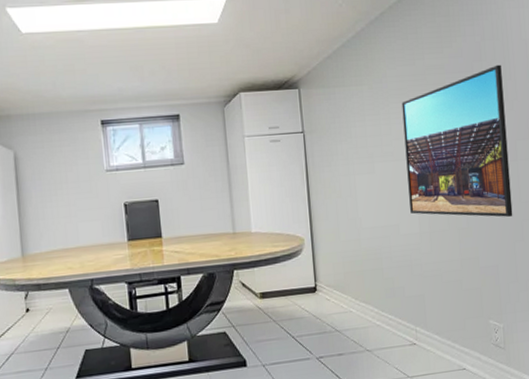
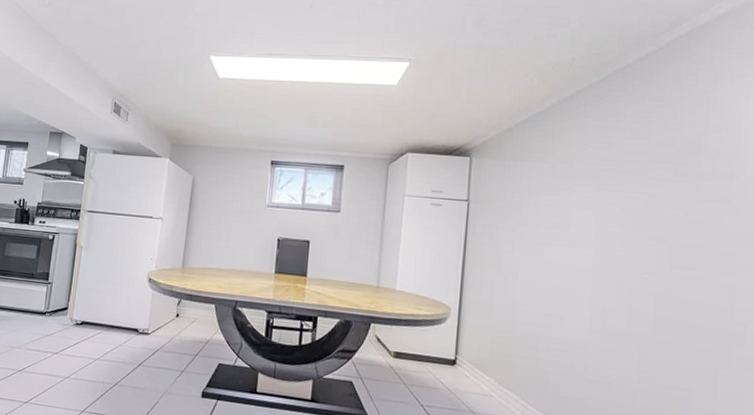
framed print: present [401,64,513,217] -> none [581,161,727,337]

